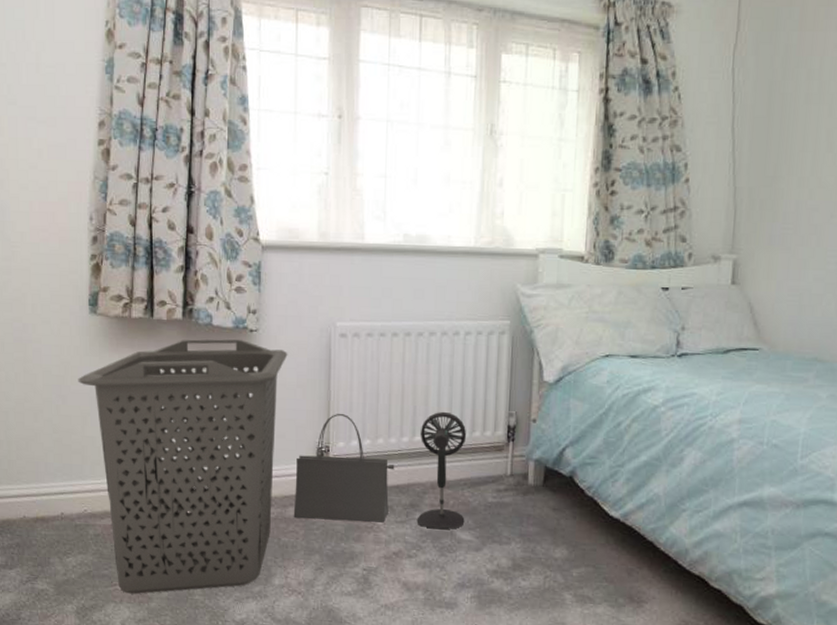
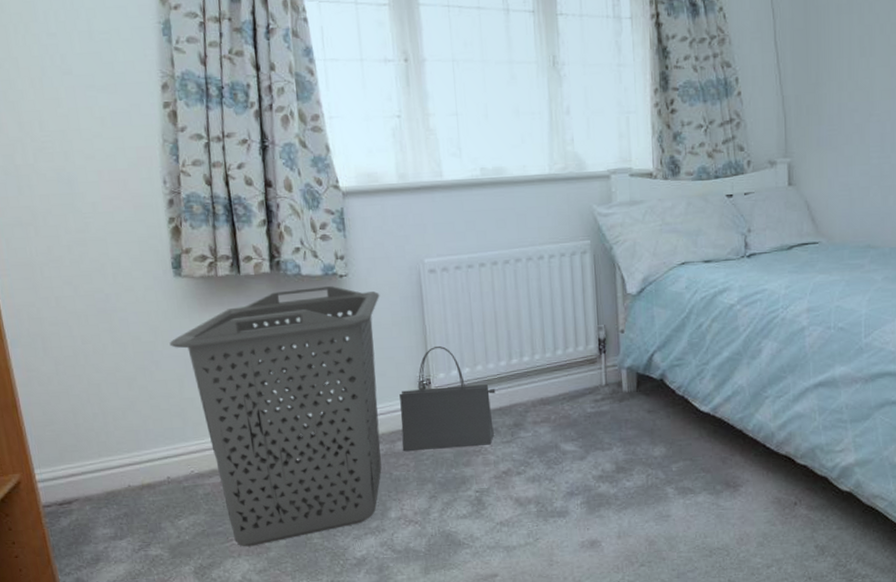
standing fan: present [416,411,467,529] -> none [516,332,568,445]

